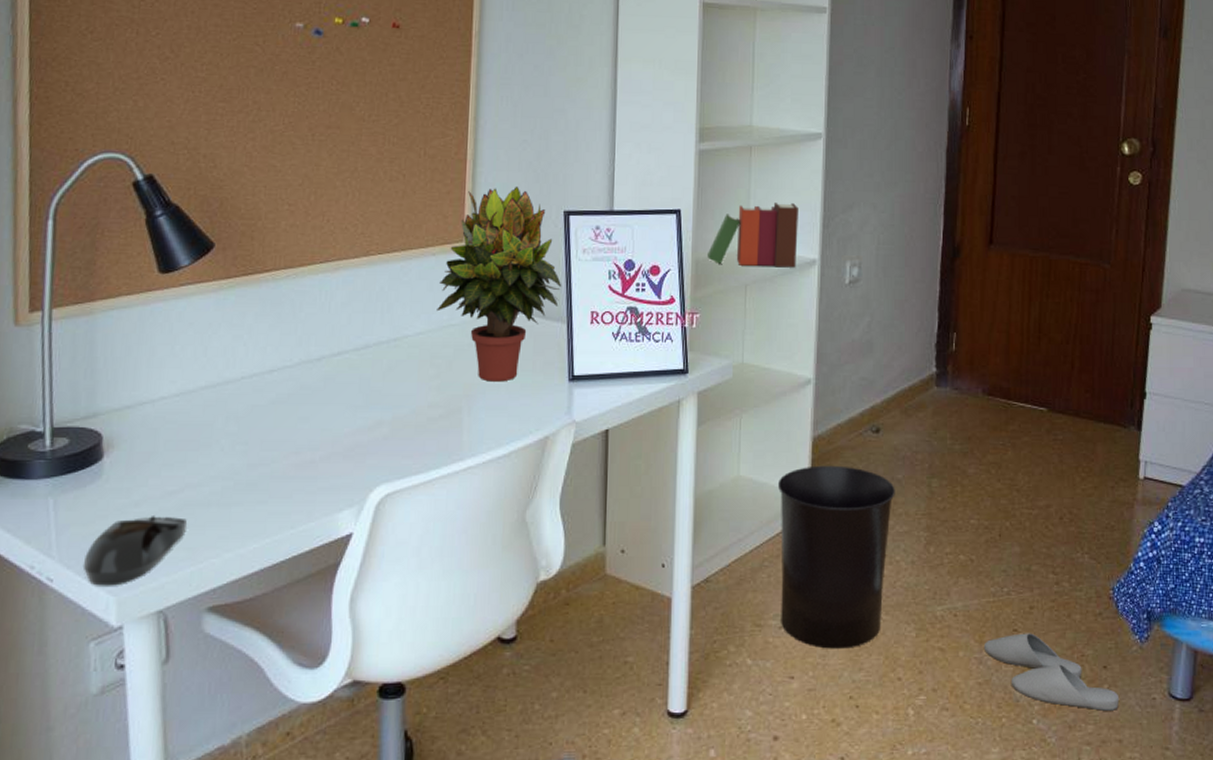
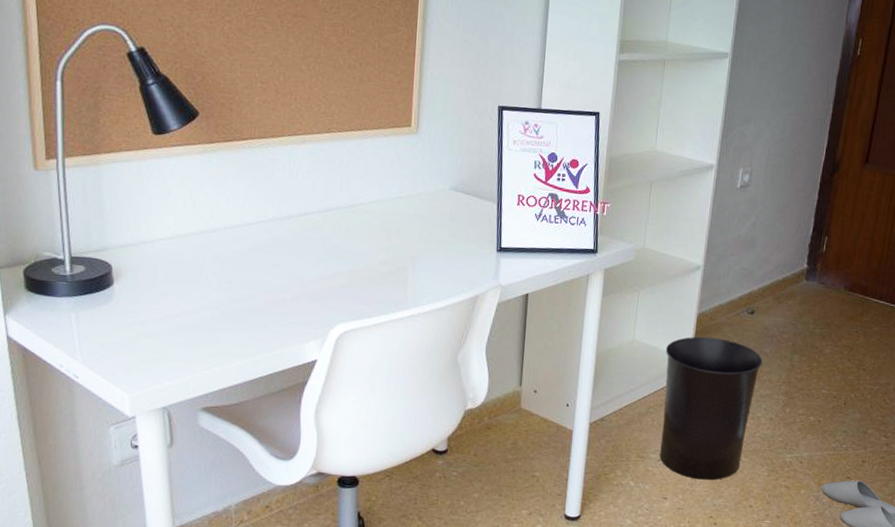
computer mouse: present [82,516,187,586] -> none [101,333,183,385]
potted plant: present [437,186,562,382] -> none [387,80,494,248]
books: present [708,203,798,268] -> none [620,112,702,171]

